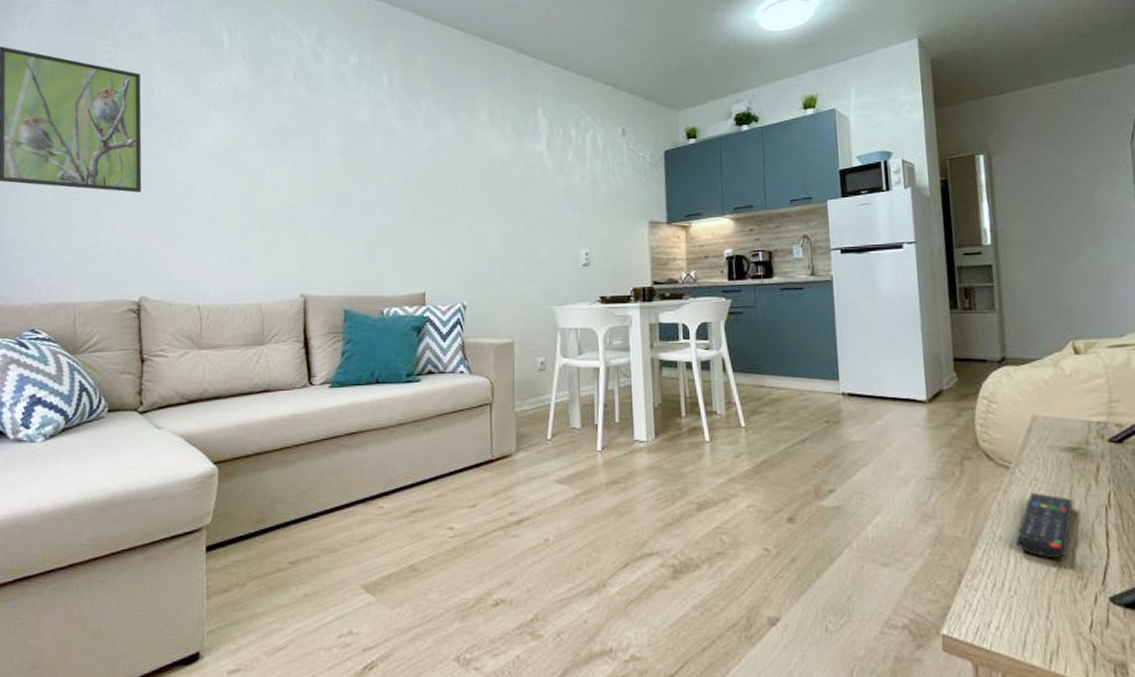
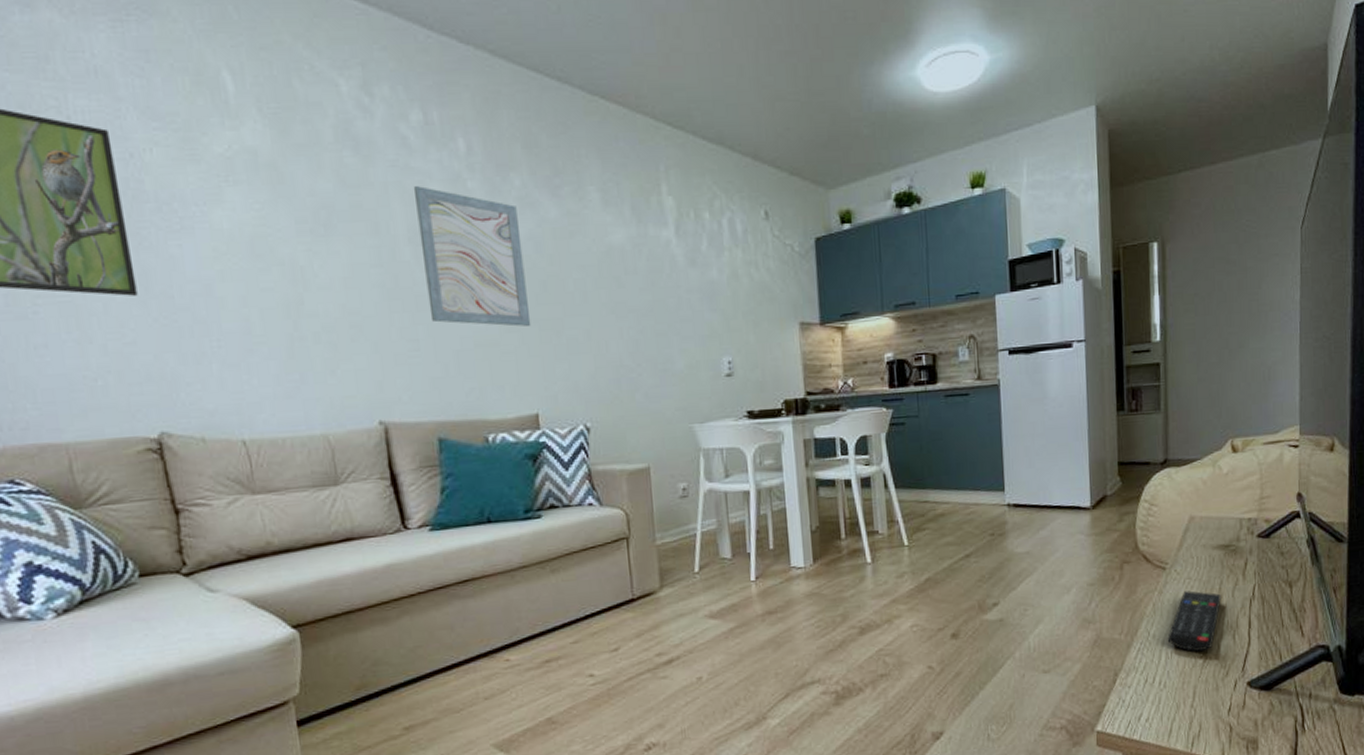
wall art: none [346,111,426,221] -> present [413,186,532,327]

